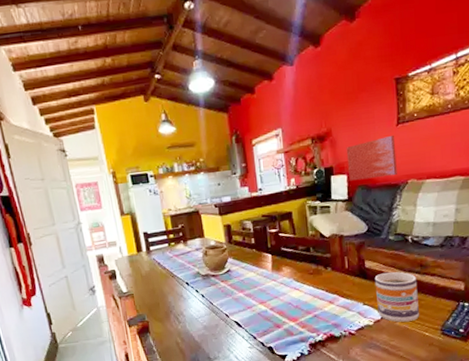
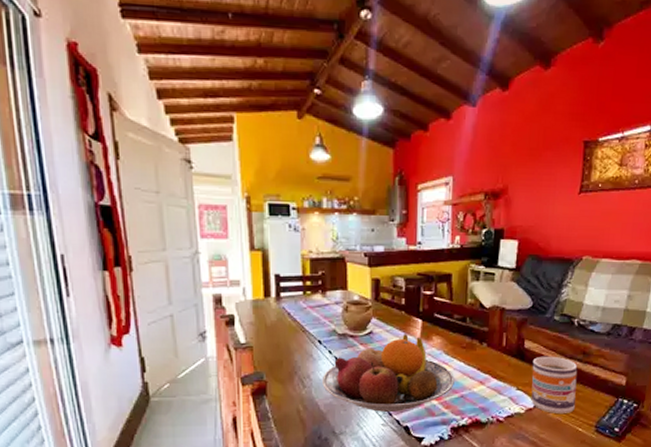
fruit bowl: none [193,268,307,337] -> present [322,334,455,412]
wall art: present [346,134,397,181] -> none [520,203,575,250]

